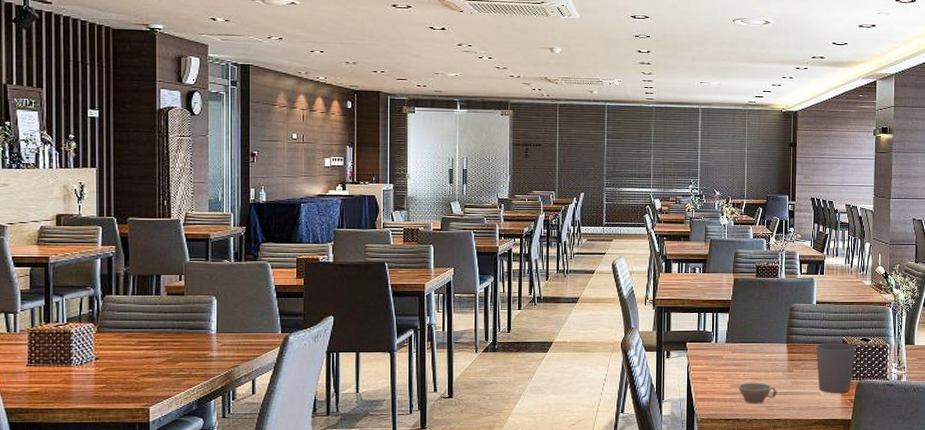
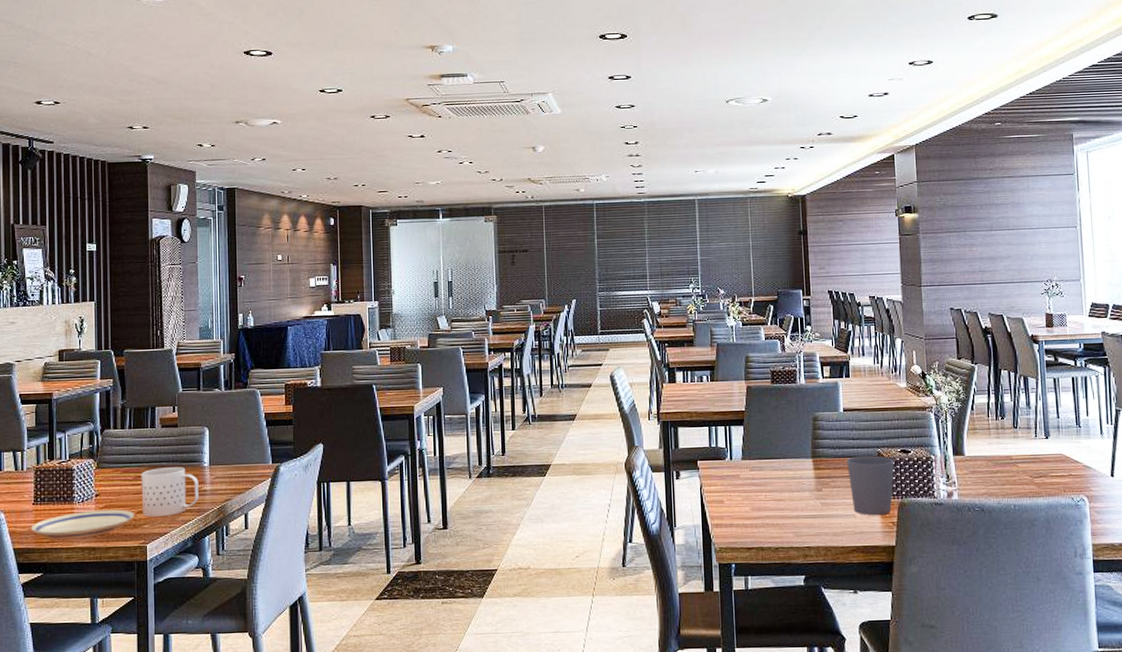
plate: none [24,372,137,401] -> present [30,509,134,540]
mug: none [144,334,205,382] -> present [141,467,199,518]
cup: present [737,382,777,404] -> none [758,504,805,530]

